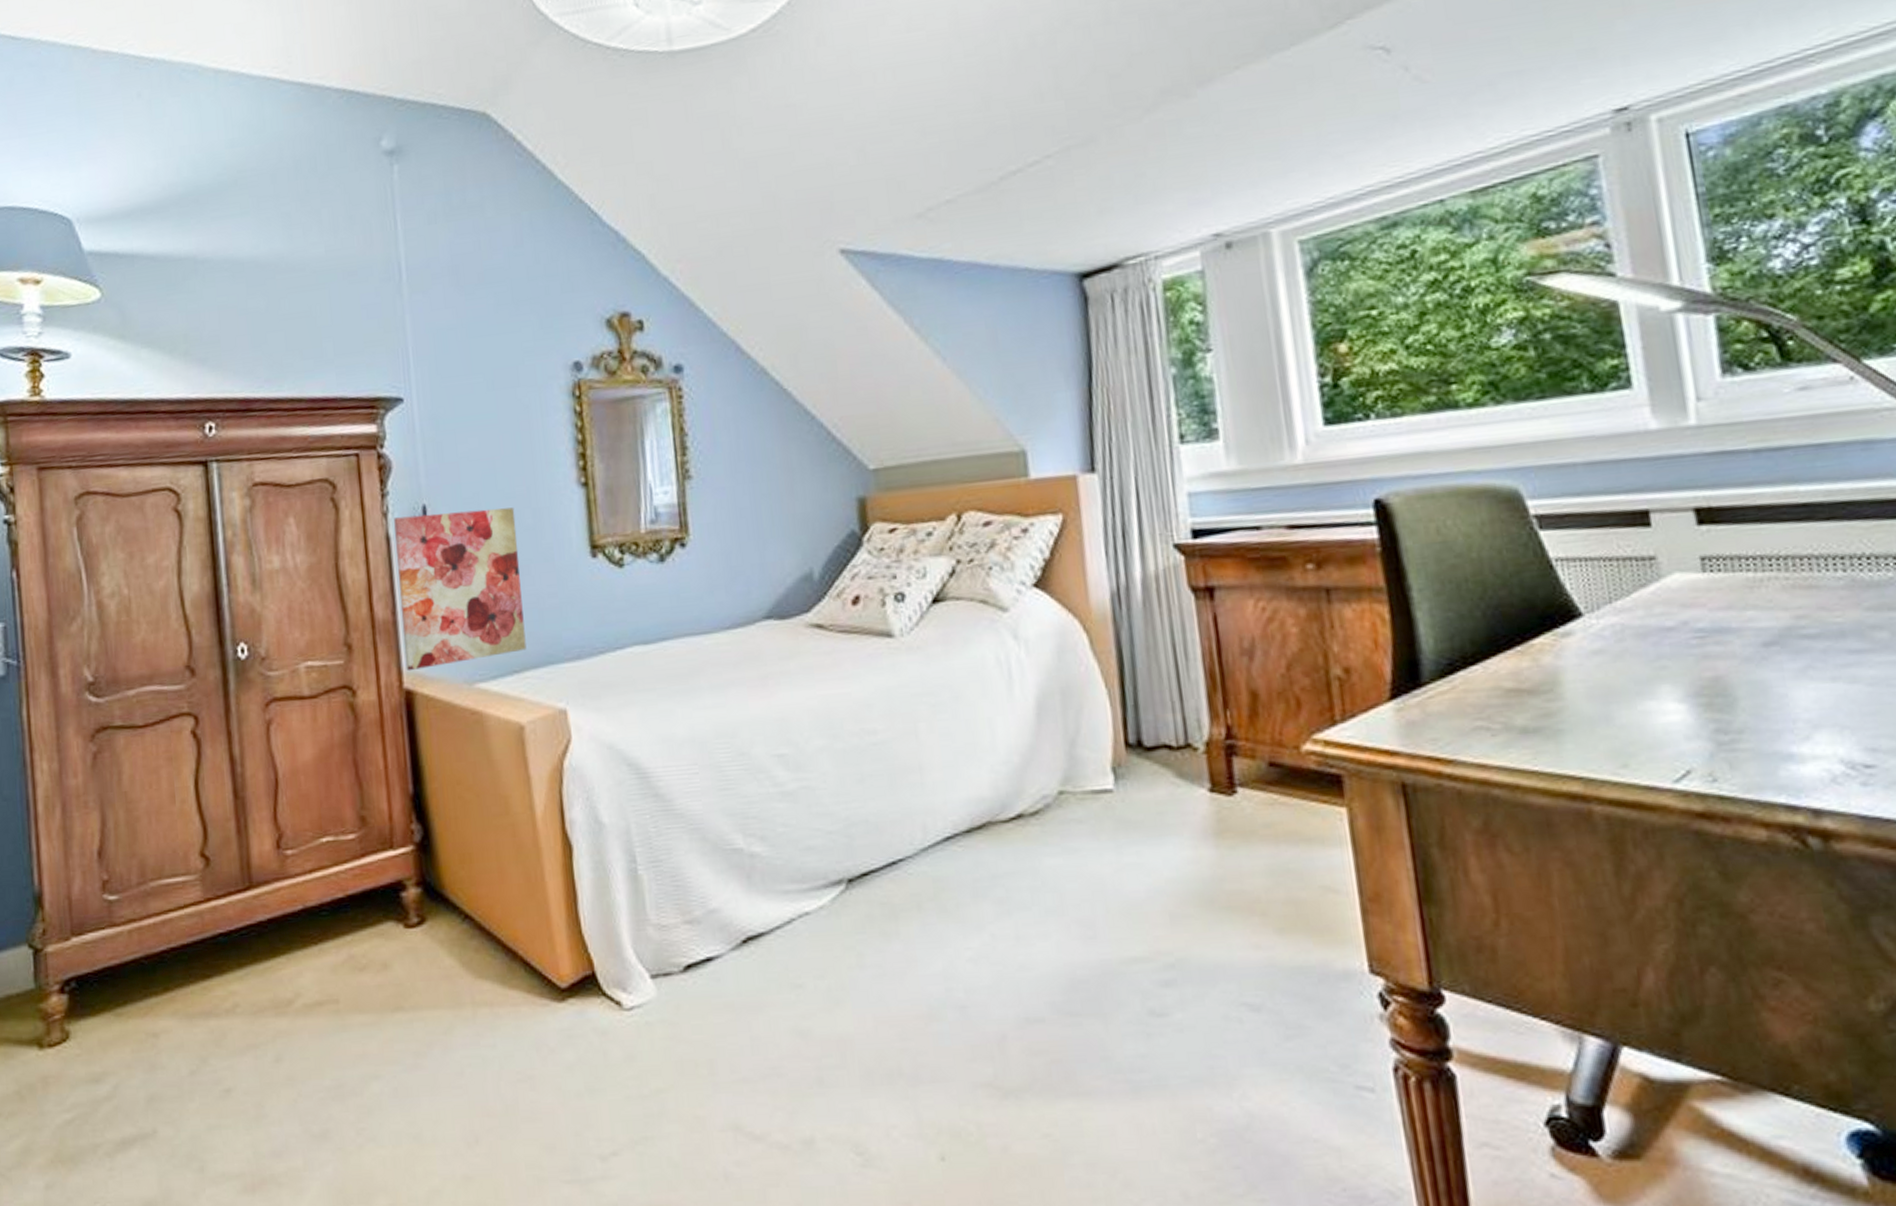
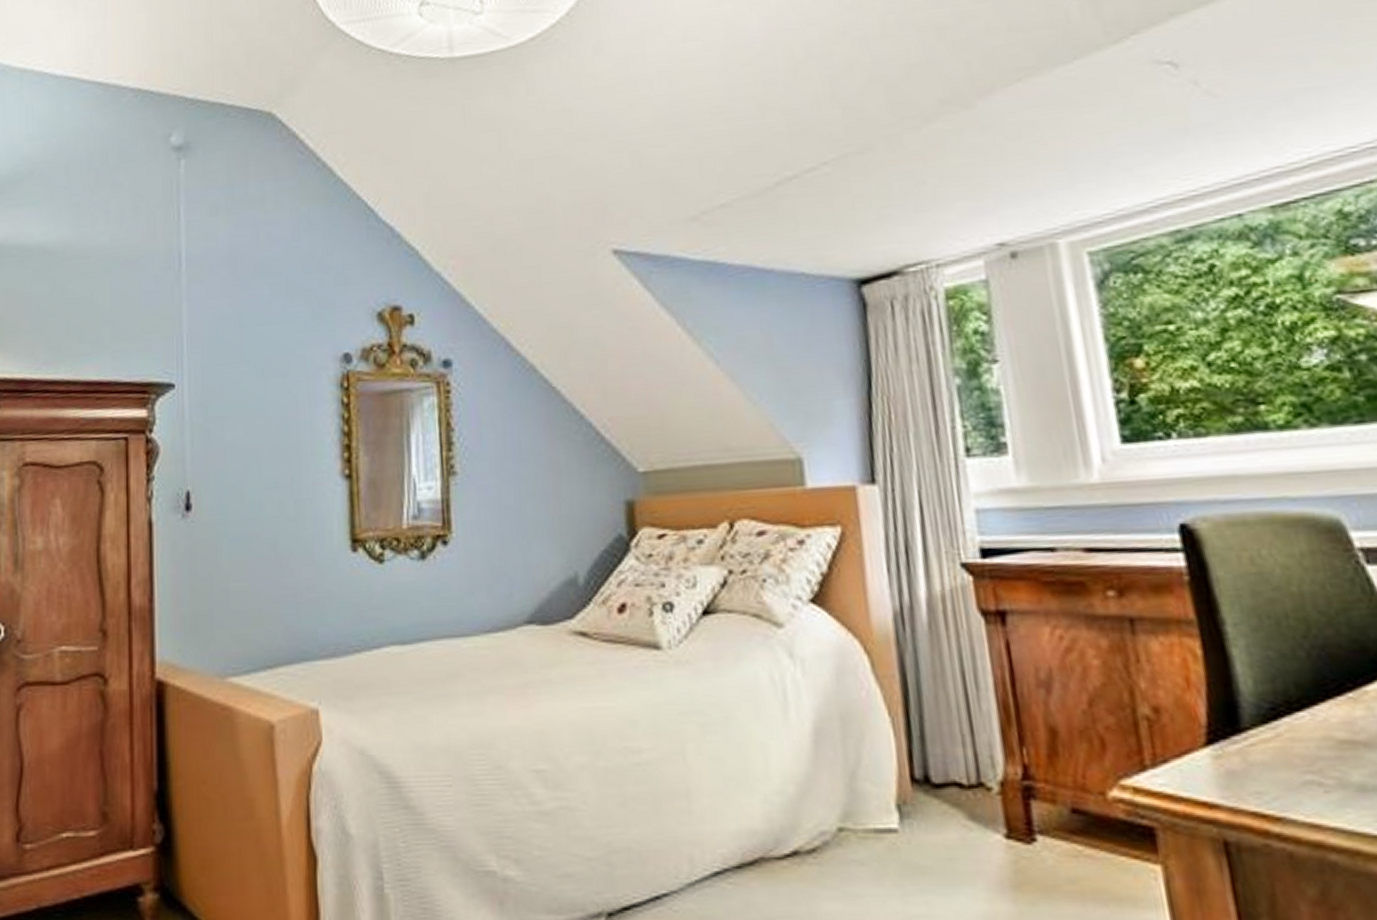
wall art: present [394,507,527,671] -> none [157,497,281,661]

